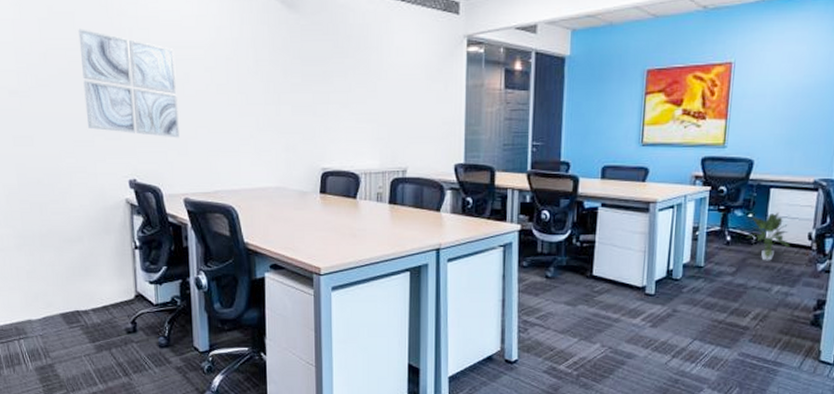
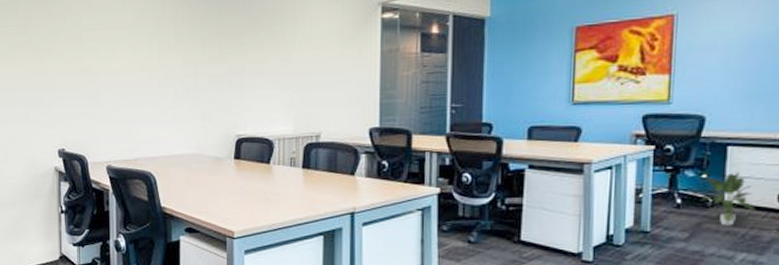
wall art: present [78,29,179,138] -> none [20,16,104,111]

